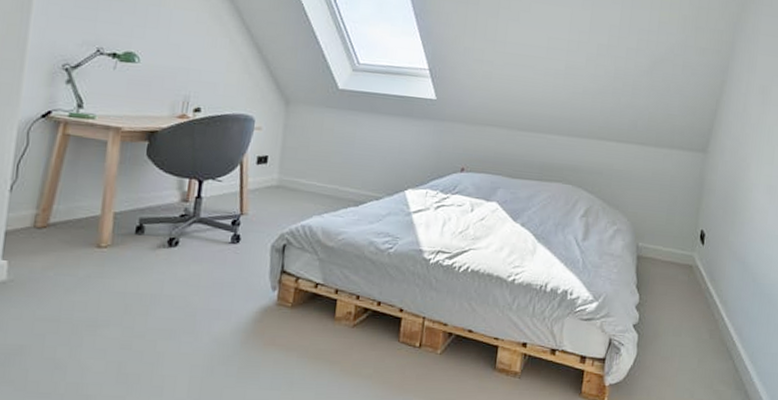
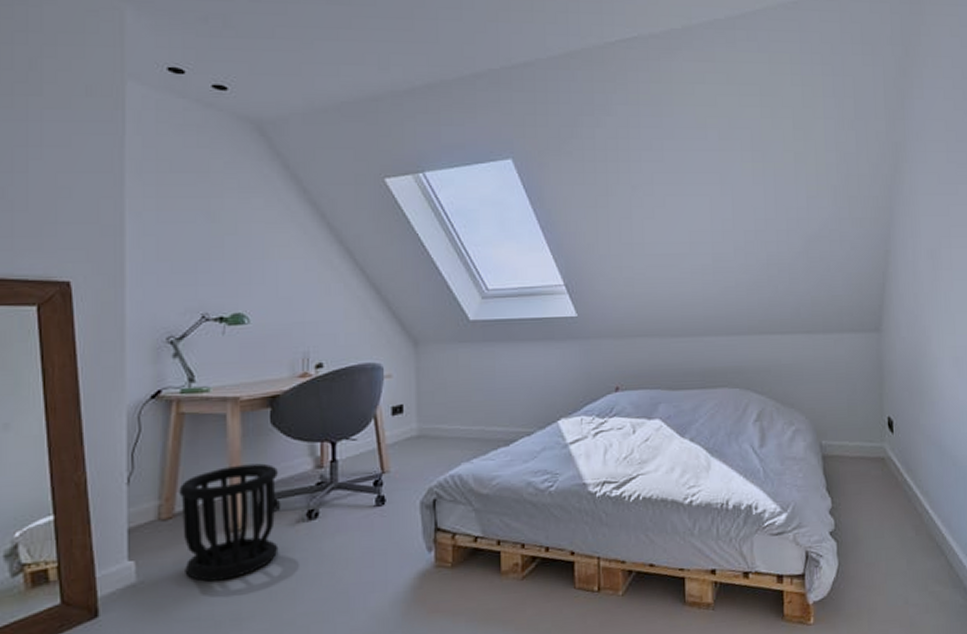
wastebasket: none [51,188,148,290] -> present [179,463,279,582]

